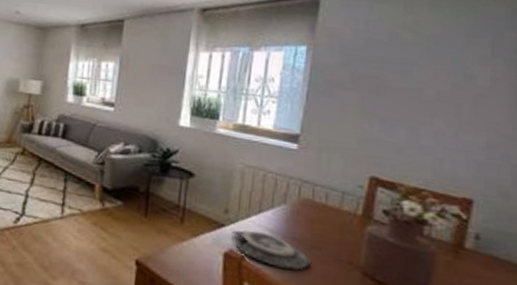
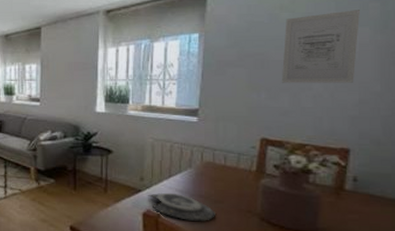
wall art: none [399,37,493,122] -> present [282,10,360,83]

